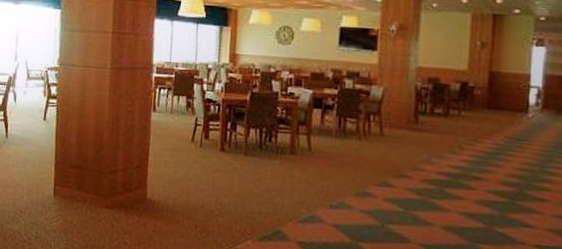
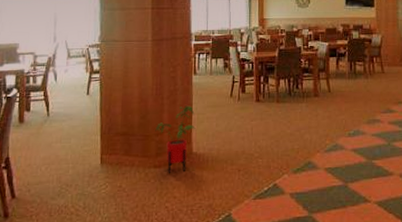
house plant: none [109,145,152,217] -> present [155,105,196,173]

